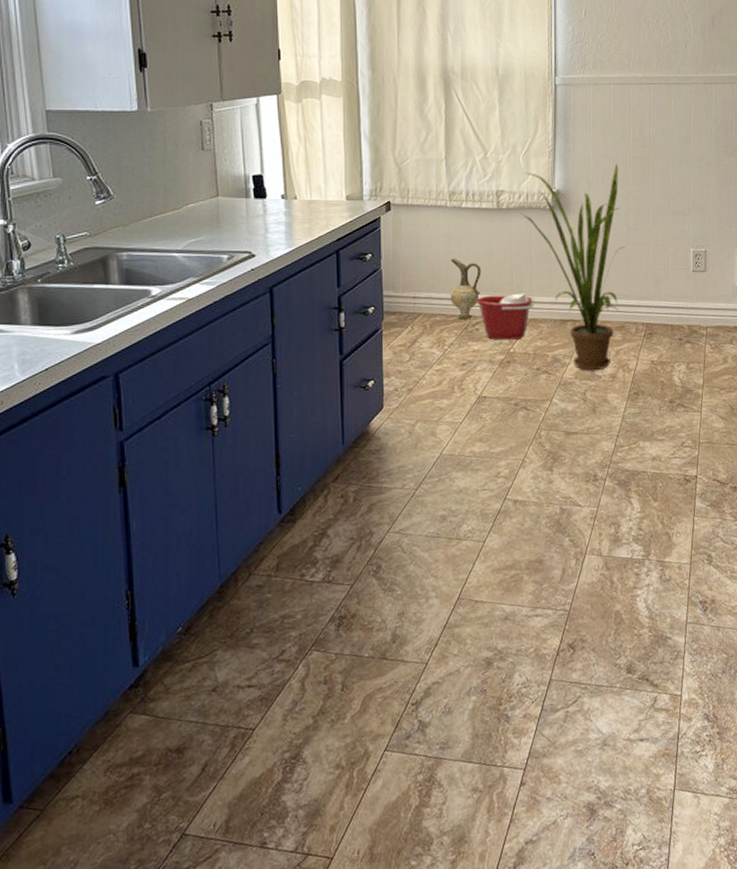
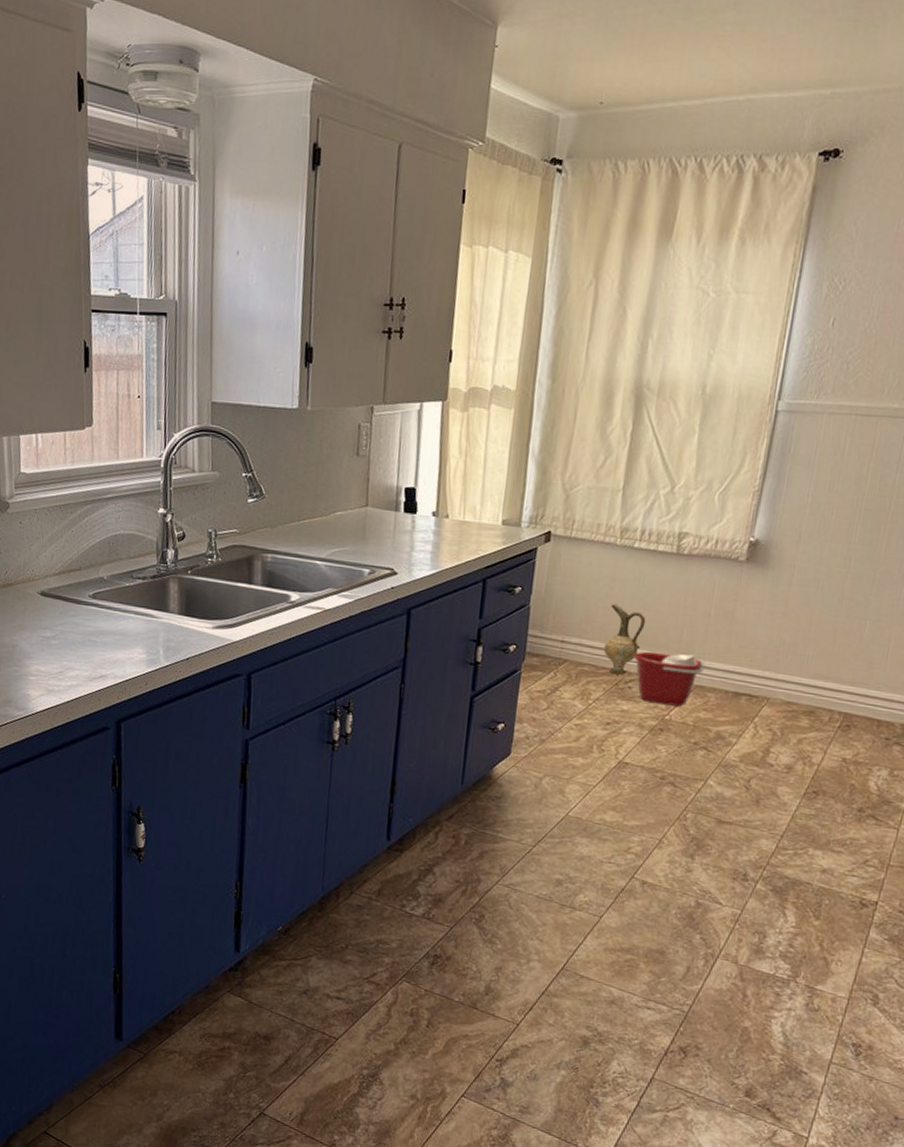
house plant: present [520,163,625,371] -> none [704,514,844,757]

